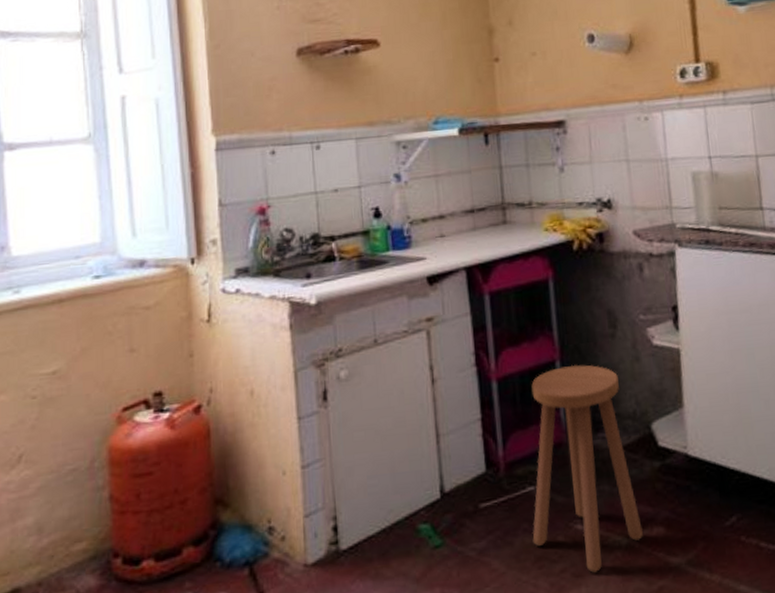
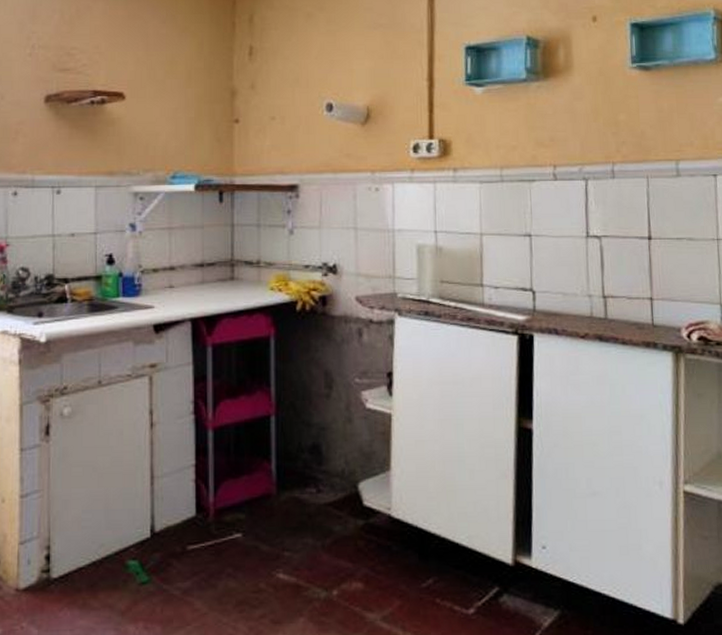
stool: present [531,364,643,573] -> none [235,420,342,621]

